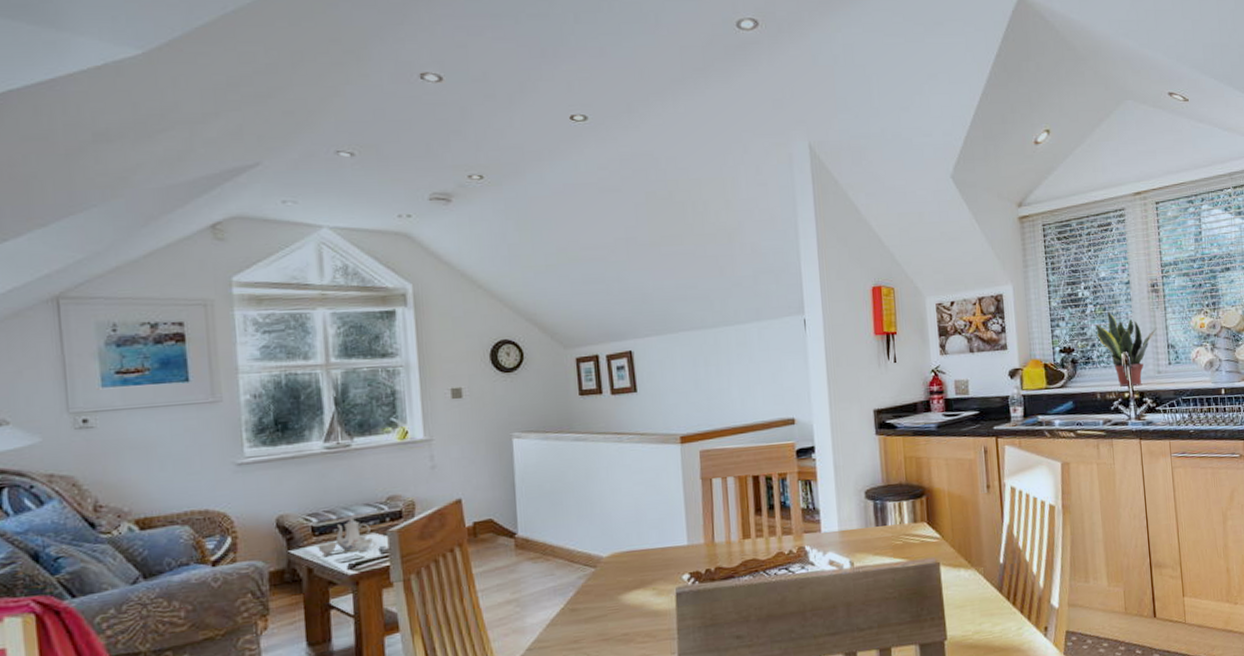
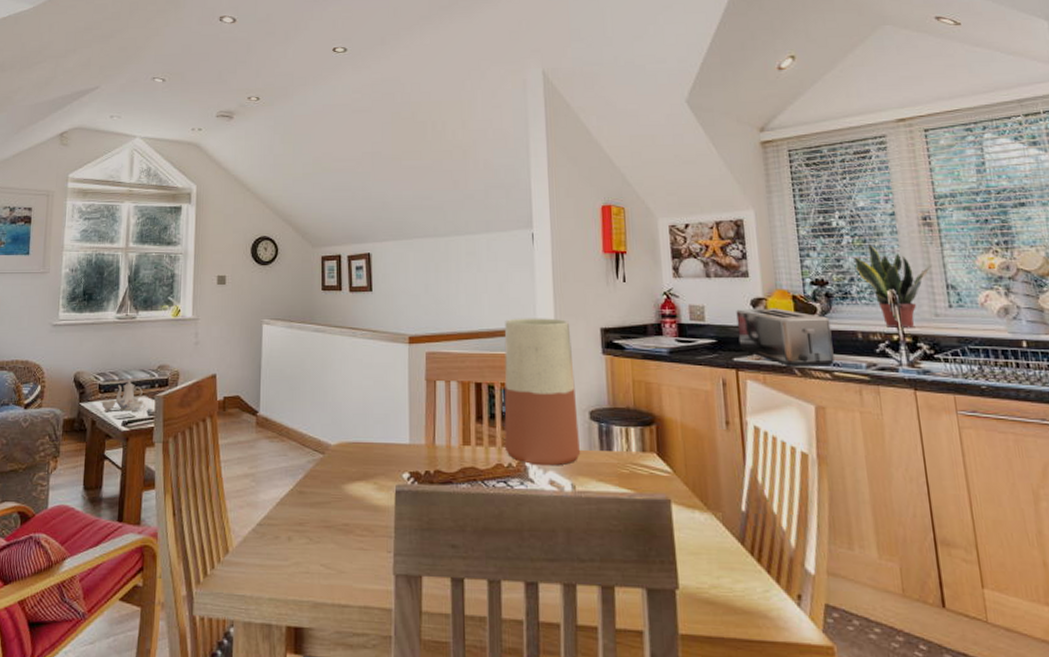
vase: none [780,404,857,549] -> present [504,318,580,466]
toaster: none [996,376,1078,429] -> present [736,308,834,366]

